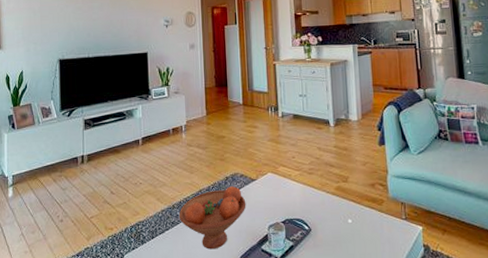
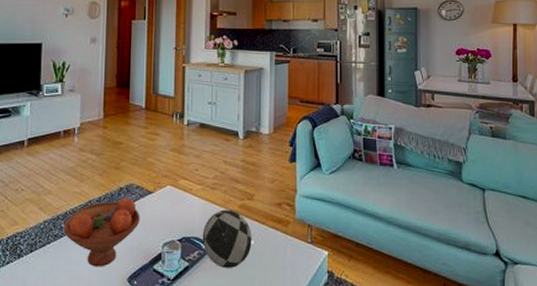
decorative ball: none [303,192,350,246] -> present [202,210,252,268]

